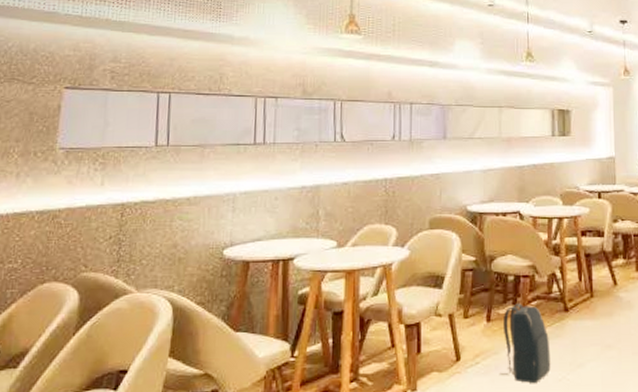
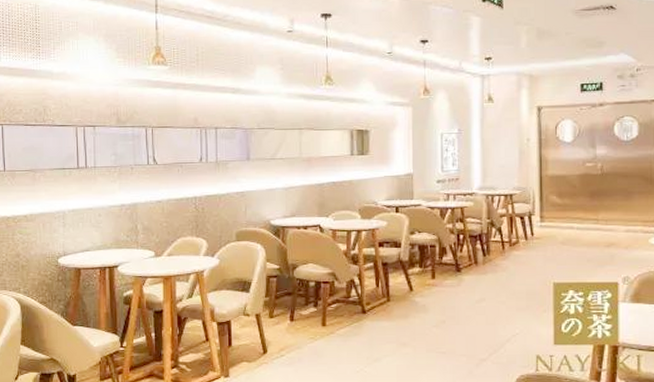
backpack: present [500,303,551,384] -> none [303,306,349,374]

